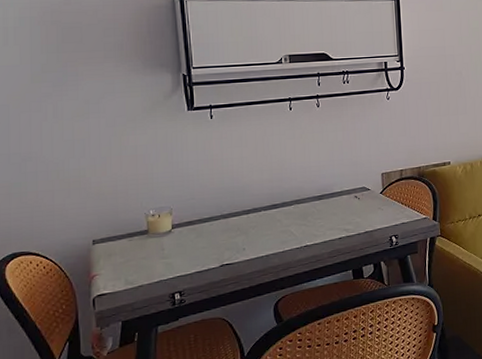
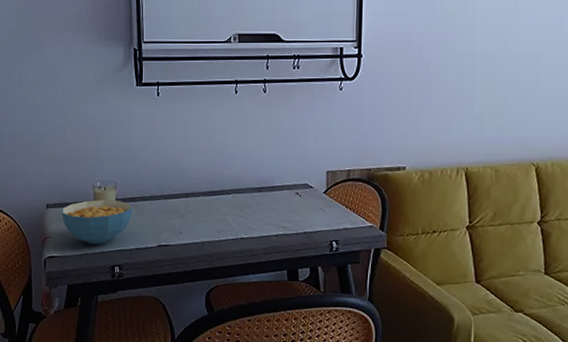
cereal bowl: none [111,226,191,275] -> present [62,200,133,245]

